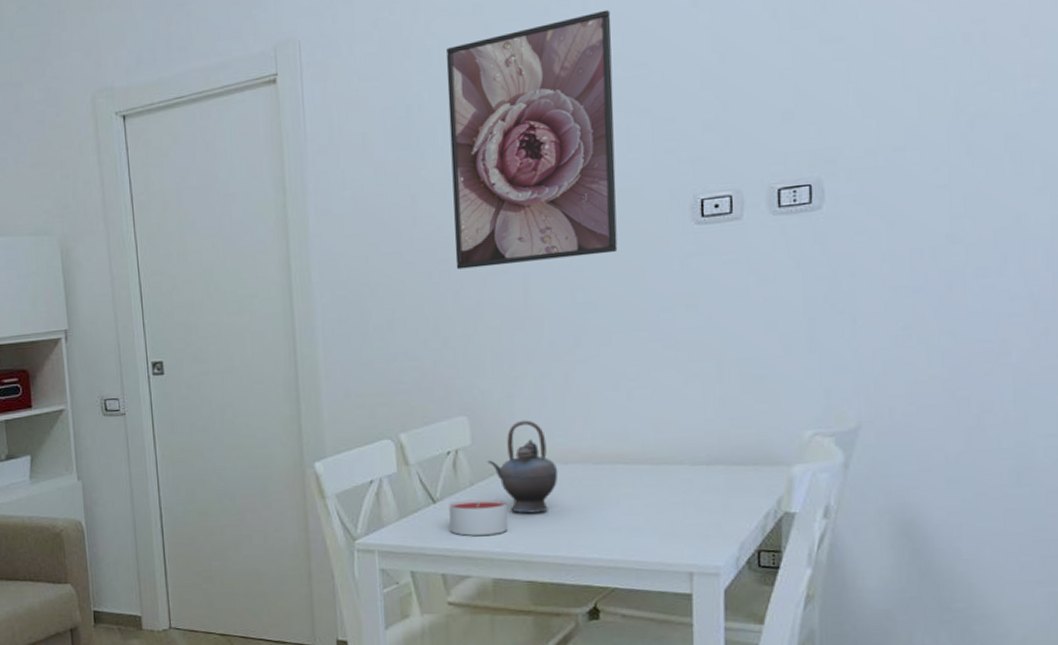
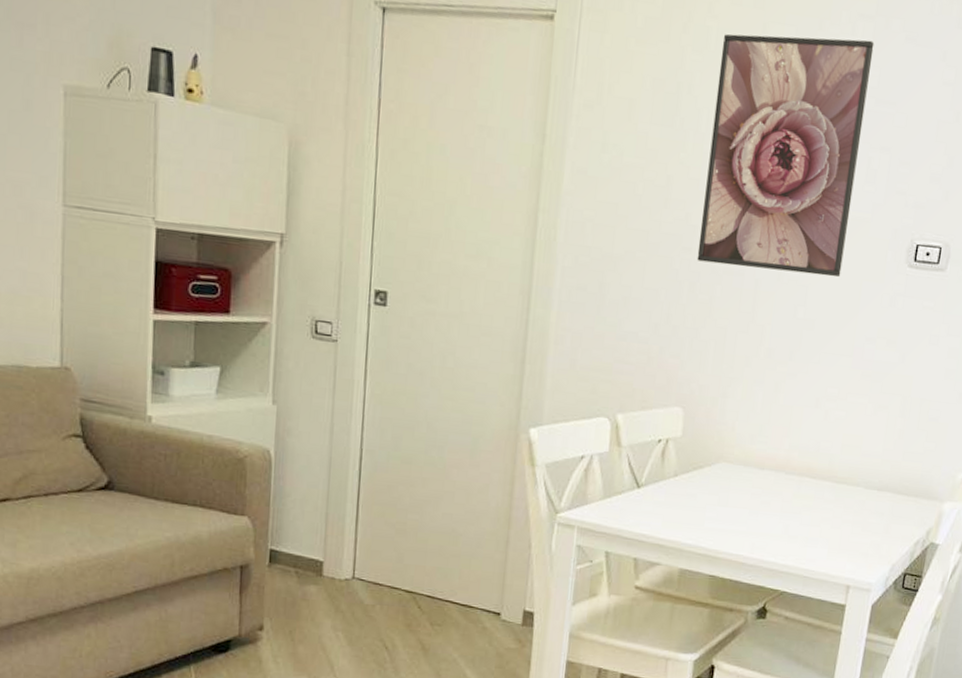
candle: present [449,499,508,536] -> none [649,489,705,527]
teapot: present [487,420,558,514] -> none [693,421,755,512]

